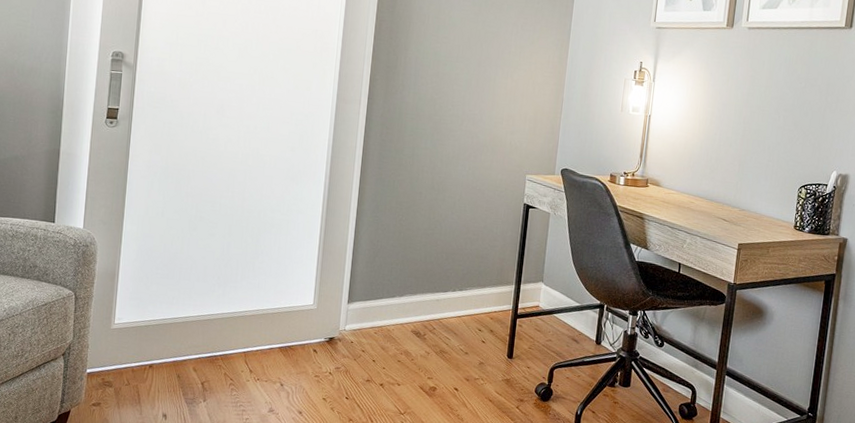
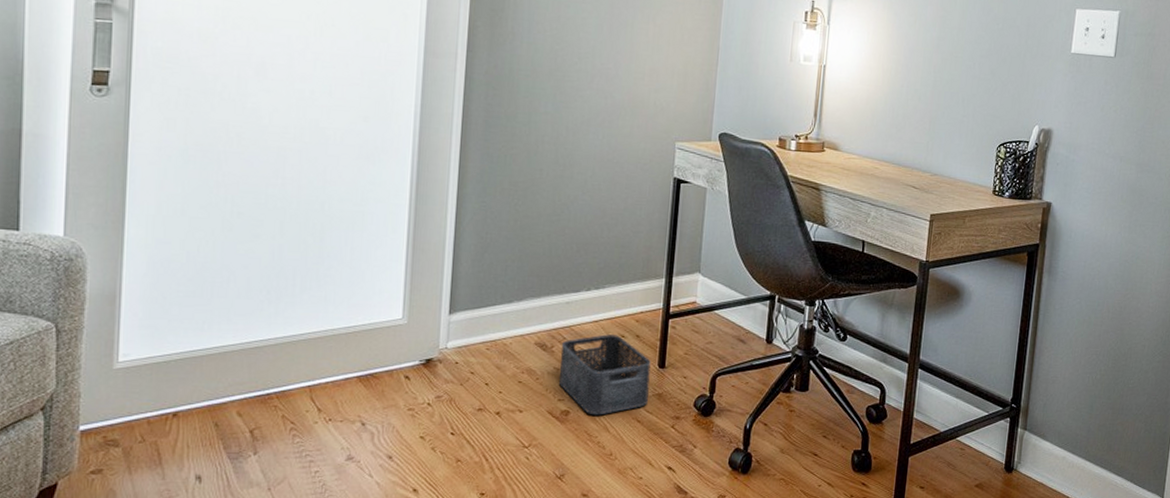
storage bin: none [429,327,502,393] -> present [559,334,651,416]

